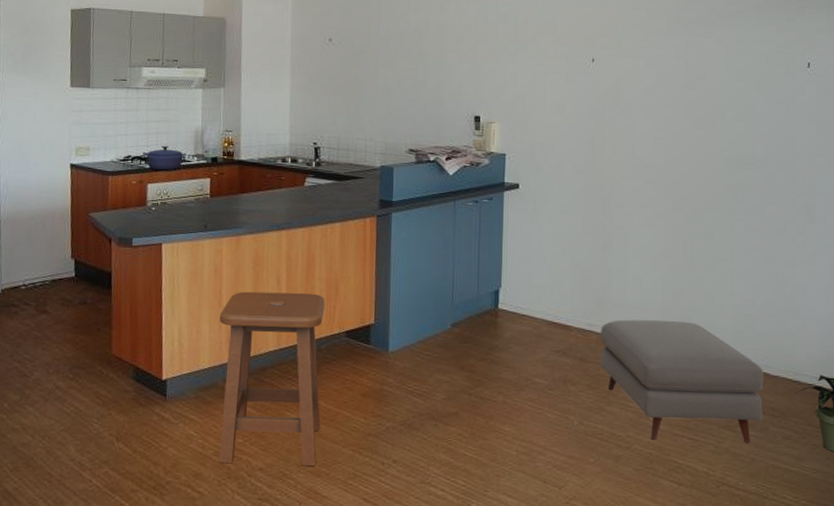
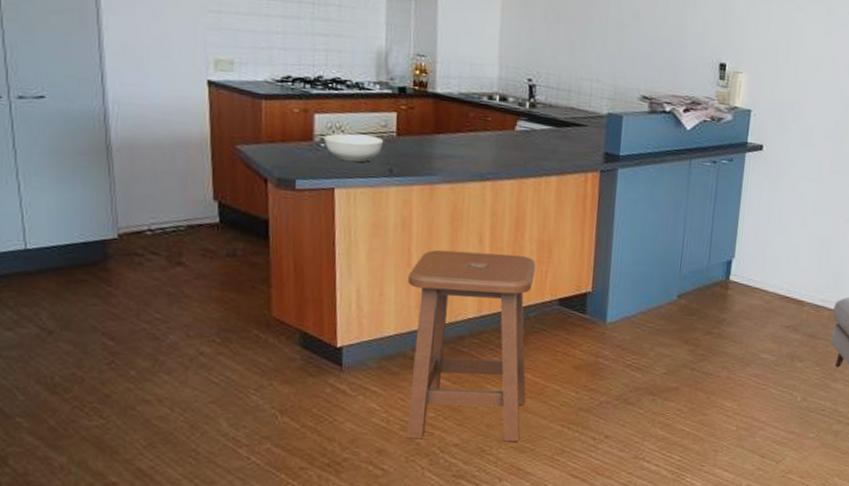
cooking pot: present [142,145,187,172] -> none [306,66,367,101]
bowl: none [154,197,200,221] -> present [324,133,384,163]

